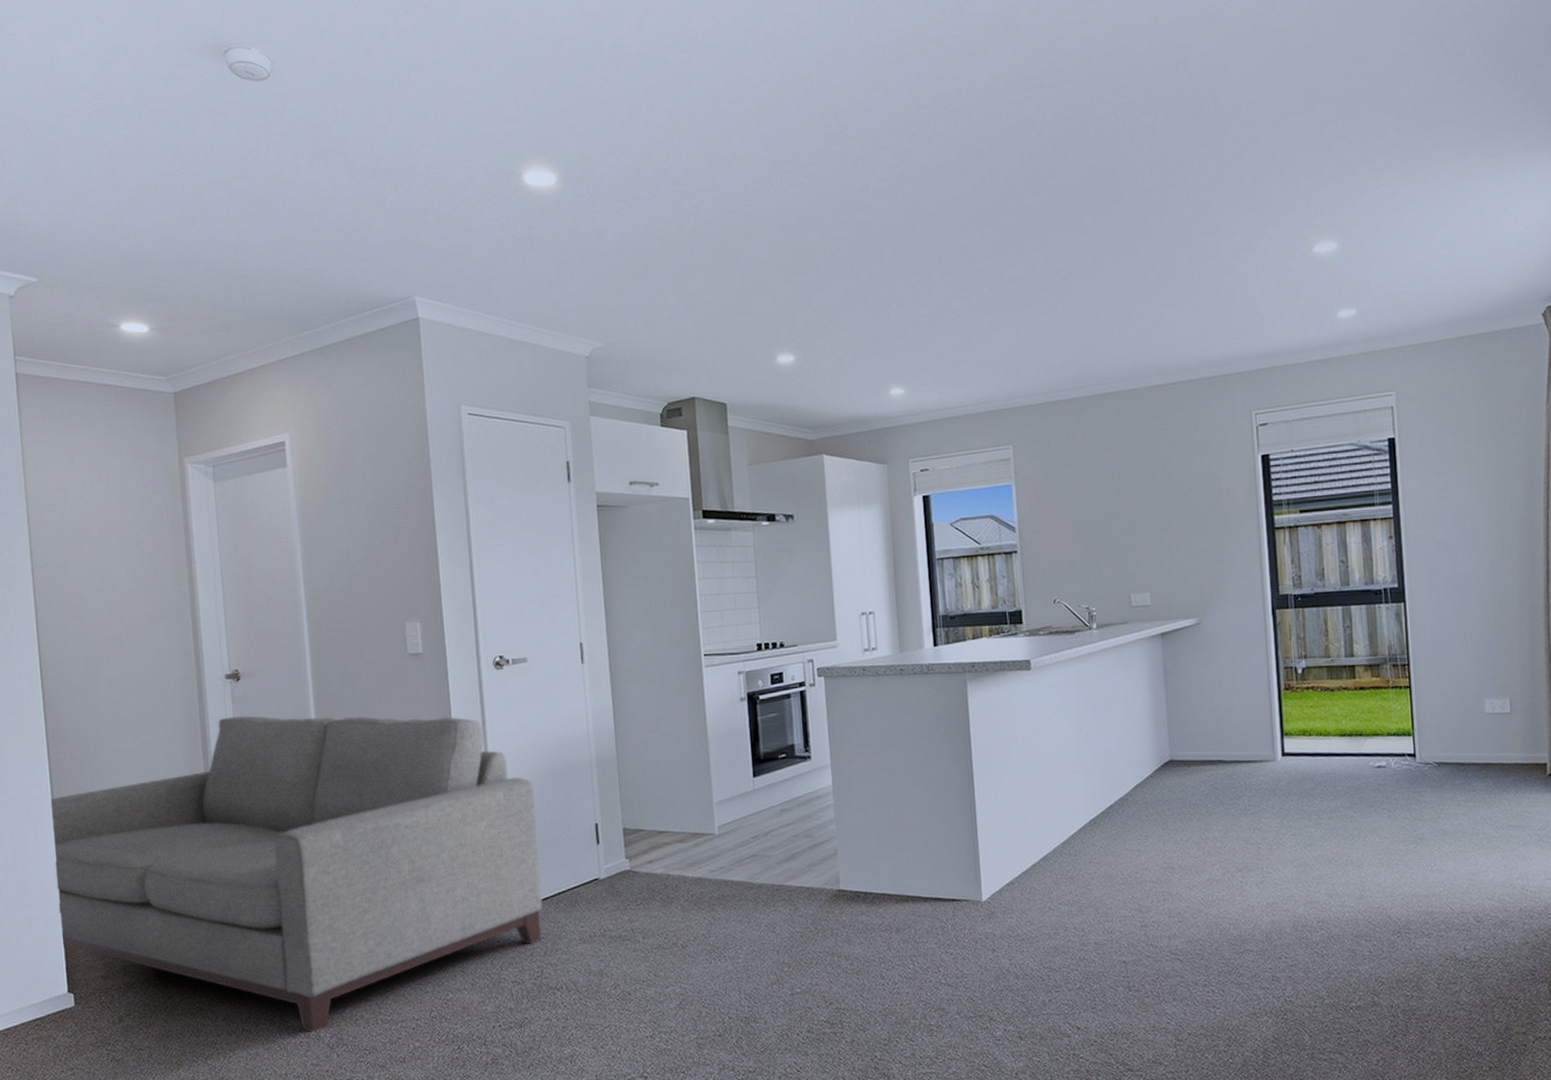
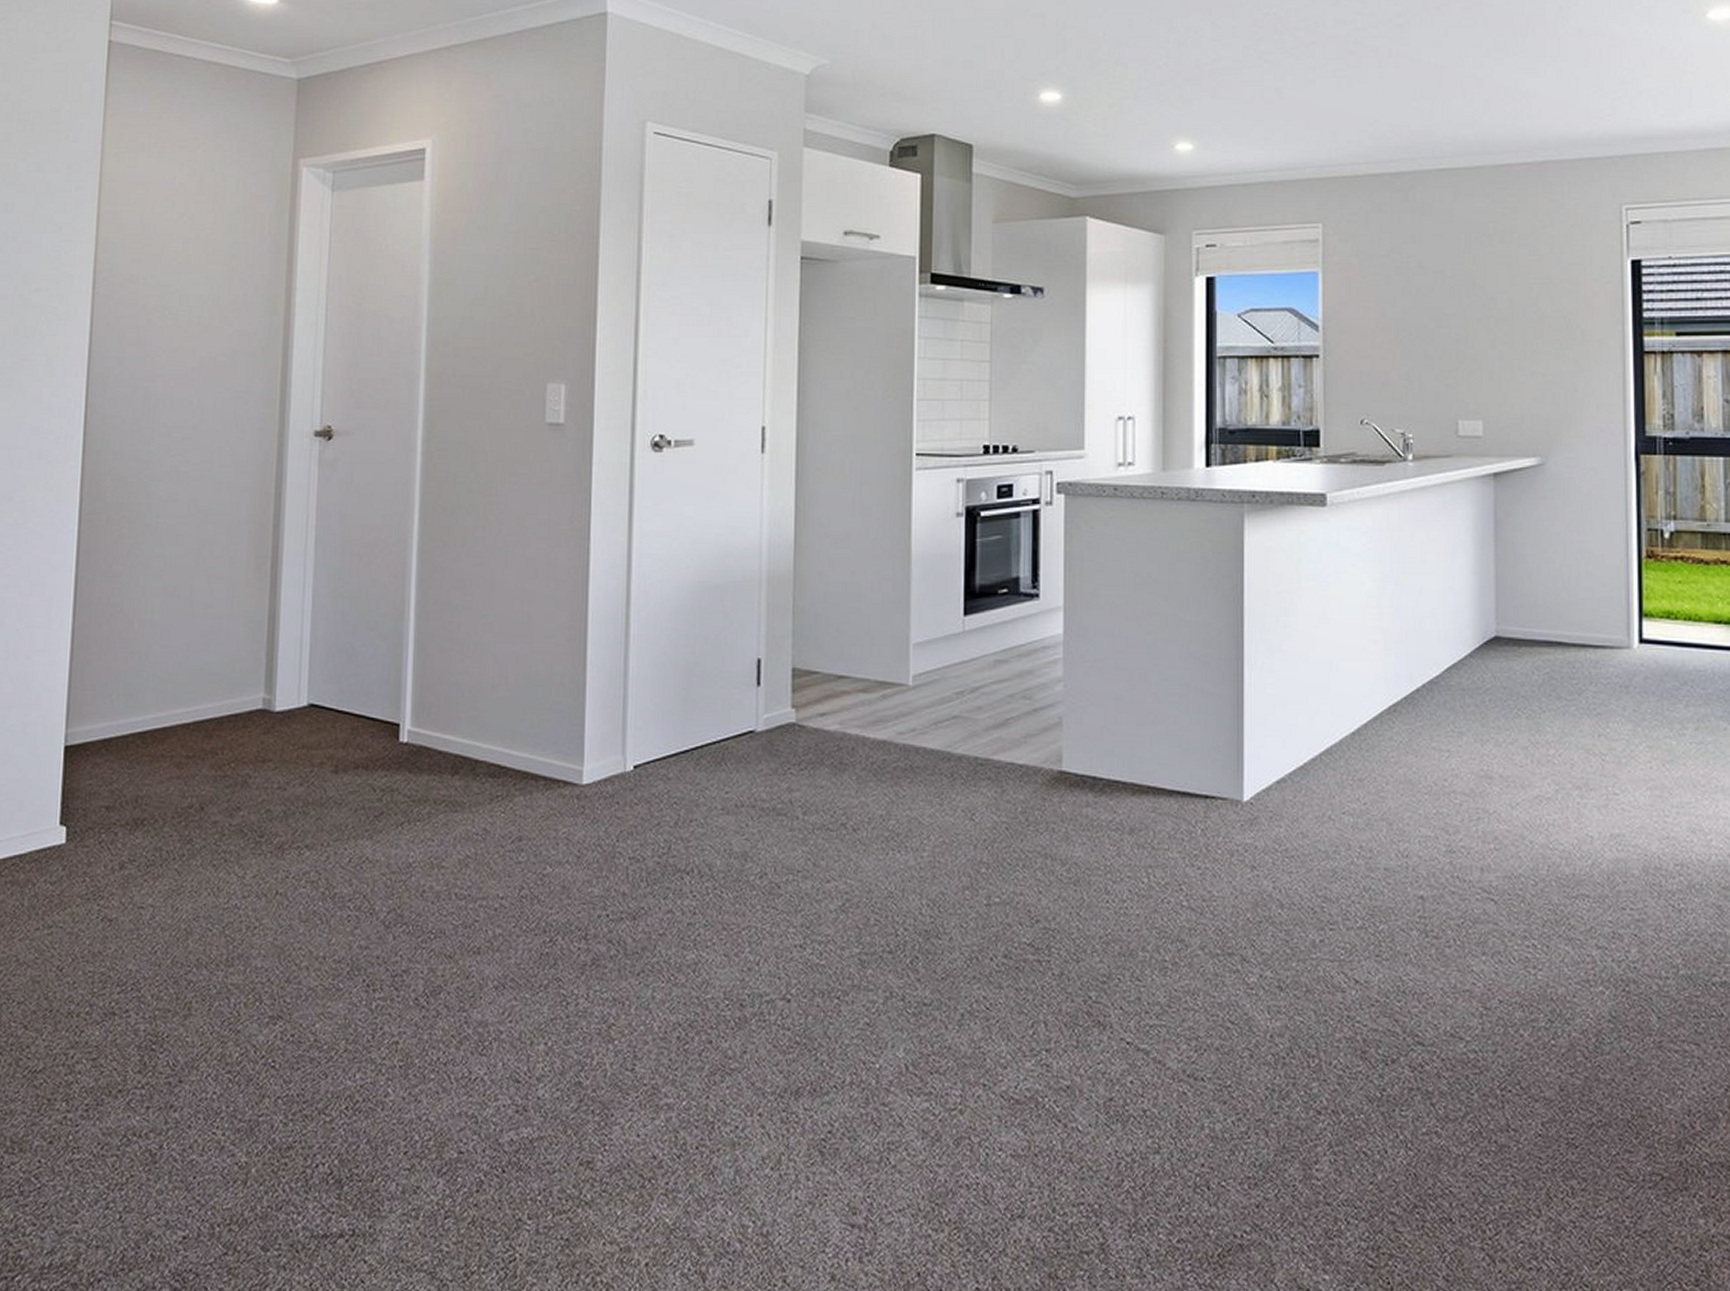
sofa: present [50,715,543,1032] -> none [62,484,685,903]

